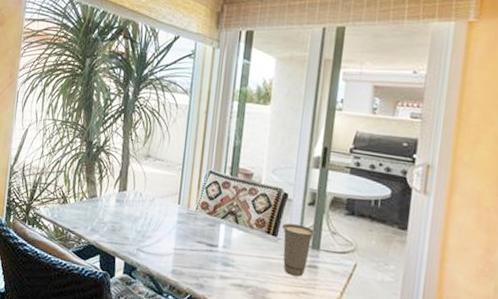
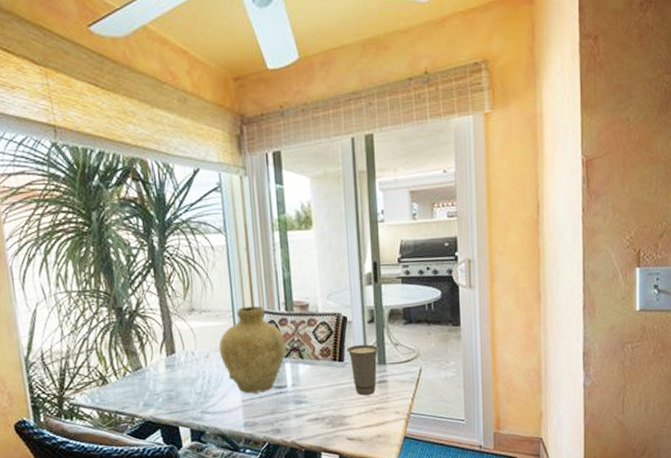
vase: none [163,163,225,246] -> present [218,306,286,394]

